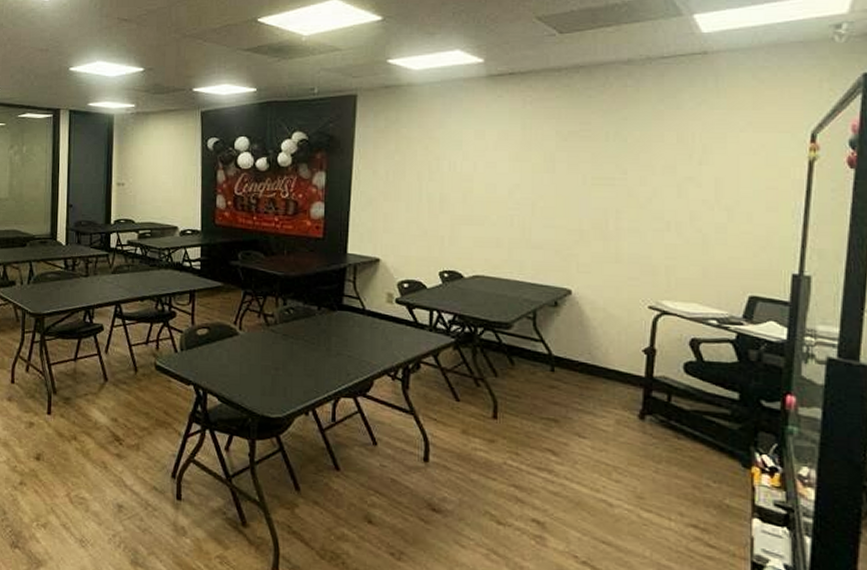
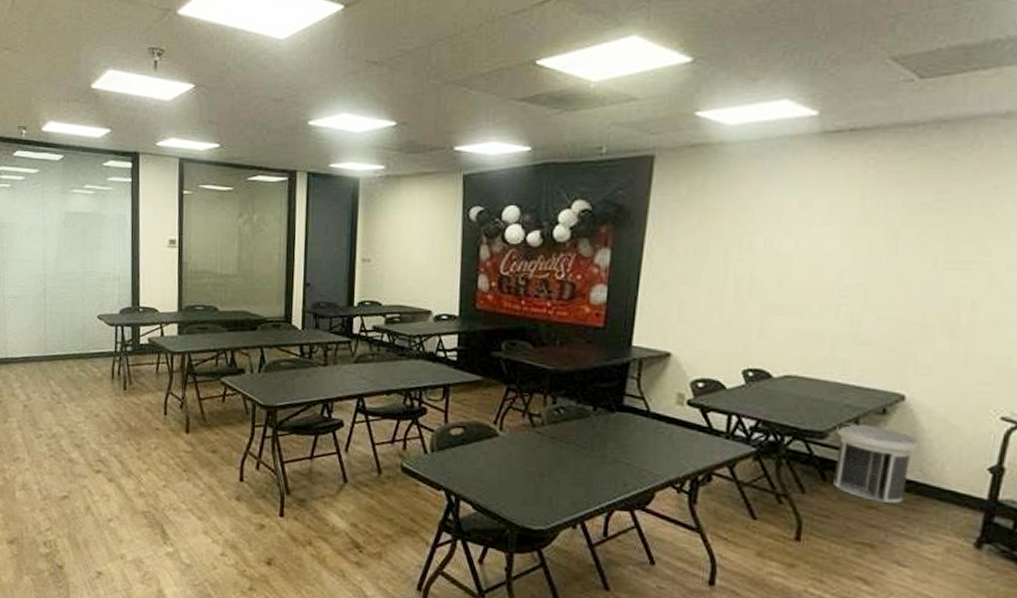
trash can: none [519,315,586,383] -> present [833,423,920,503]

